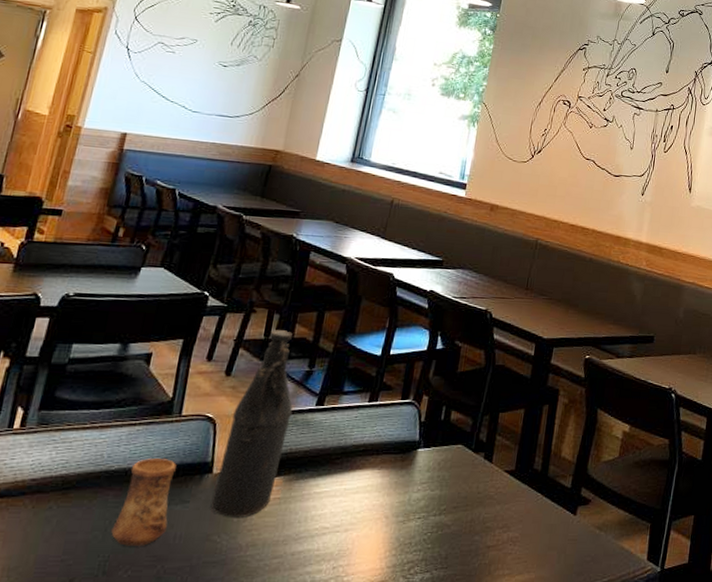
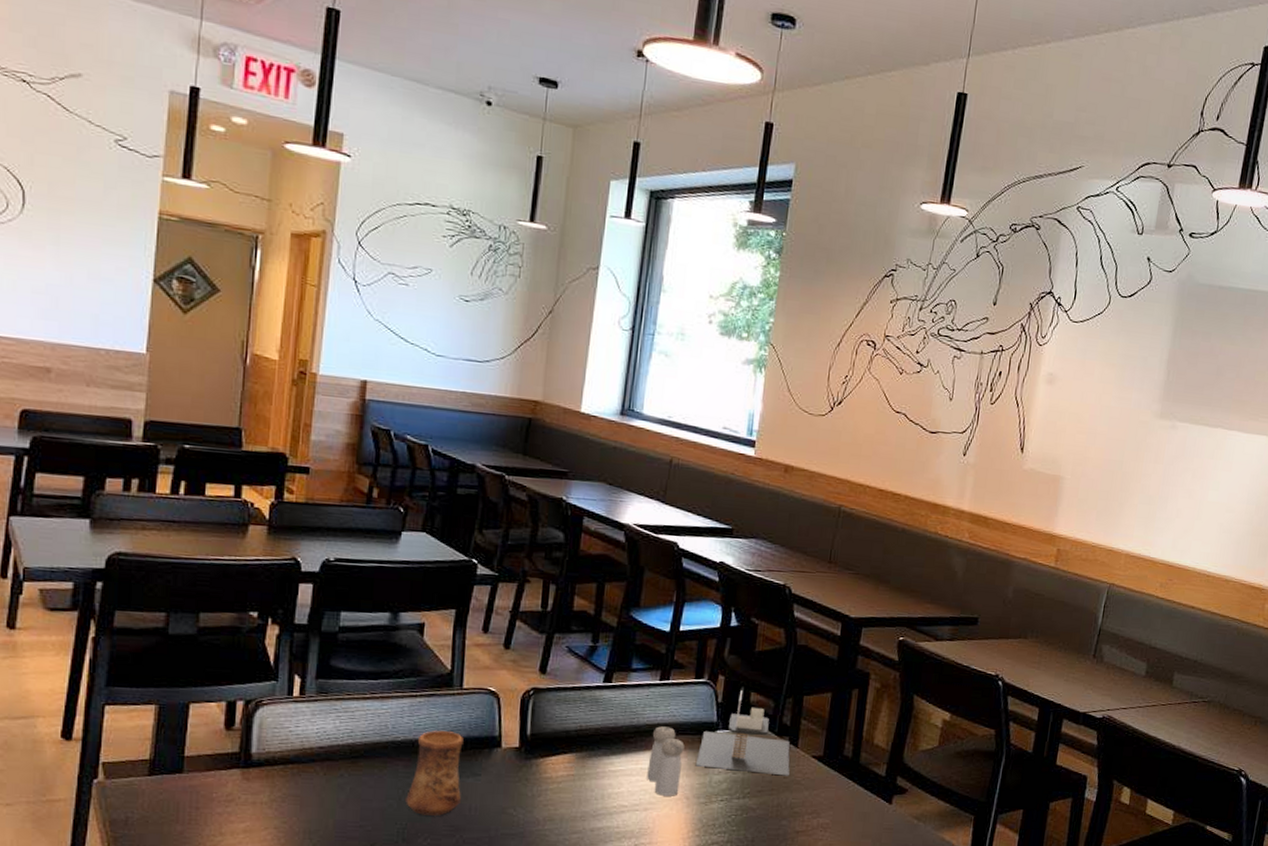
bottle: present [210,330,293,517] -> none [503,601,580,793]
salt and pepper shaker: none [349,447,388,516] -> present [647,726,685,796]
napkin holder: none [396,409,485,491] -> present [695,690,790,776]

